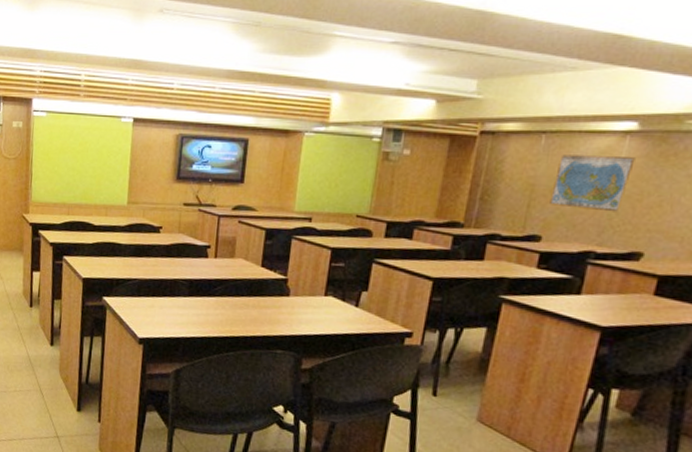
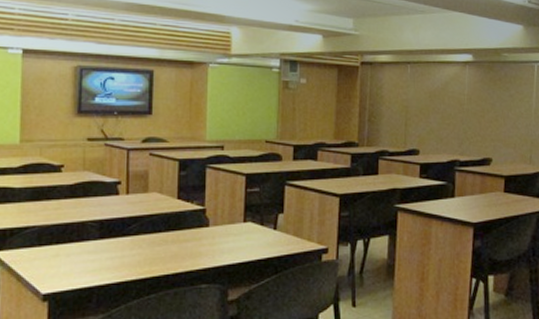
world map: present [550,154,636,213] -> none [421,81,475,127]

